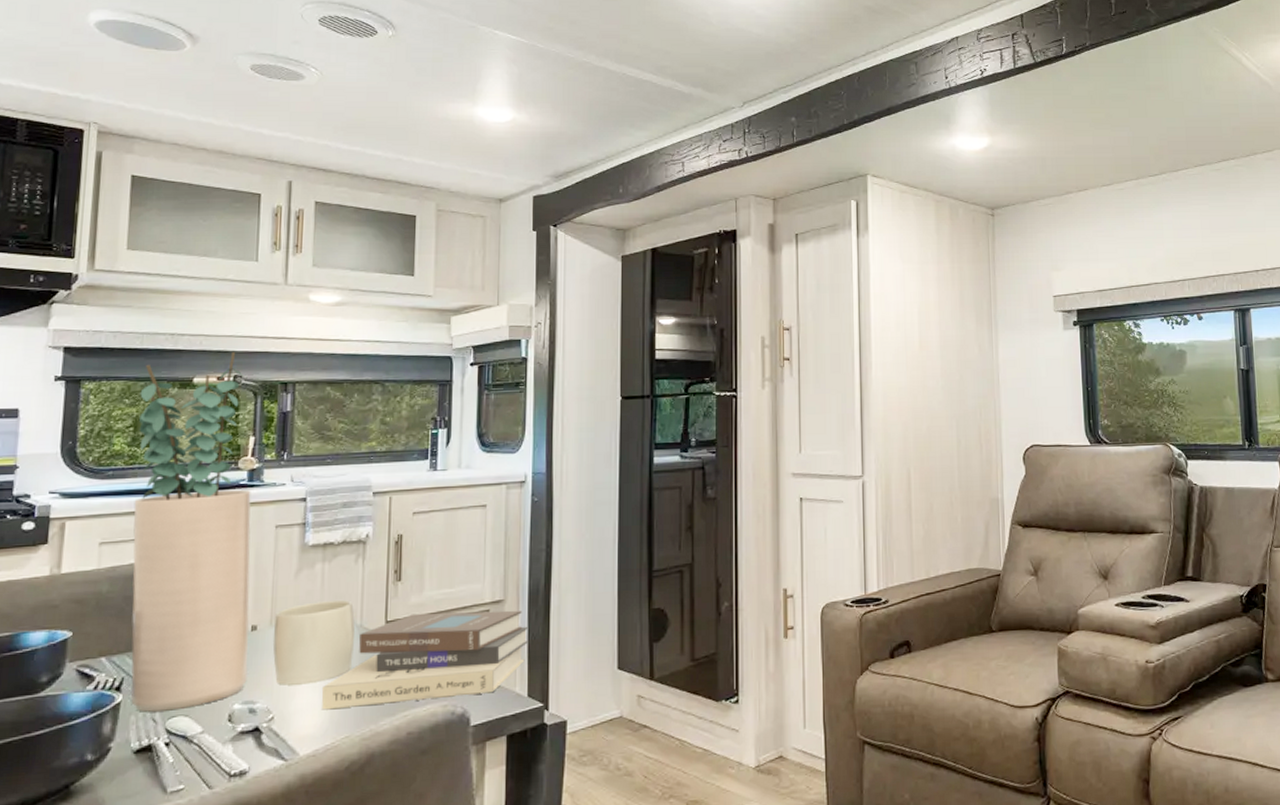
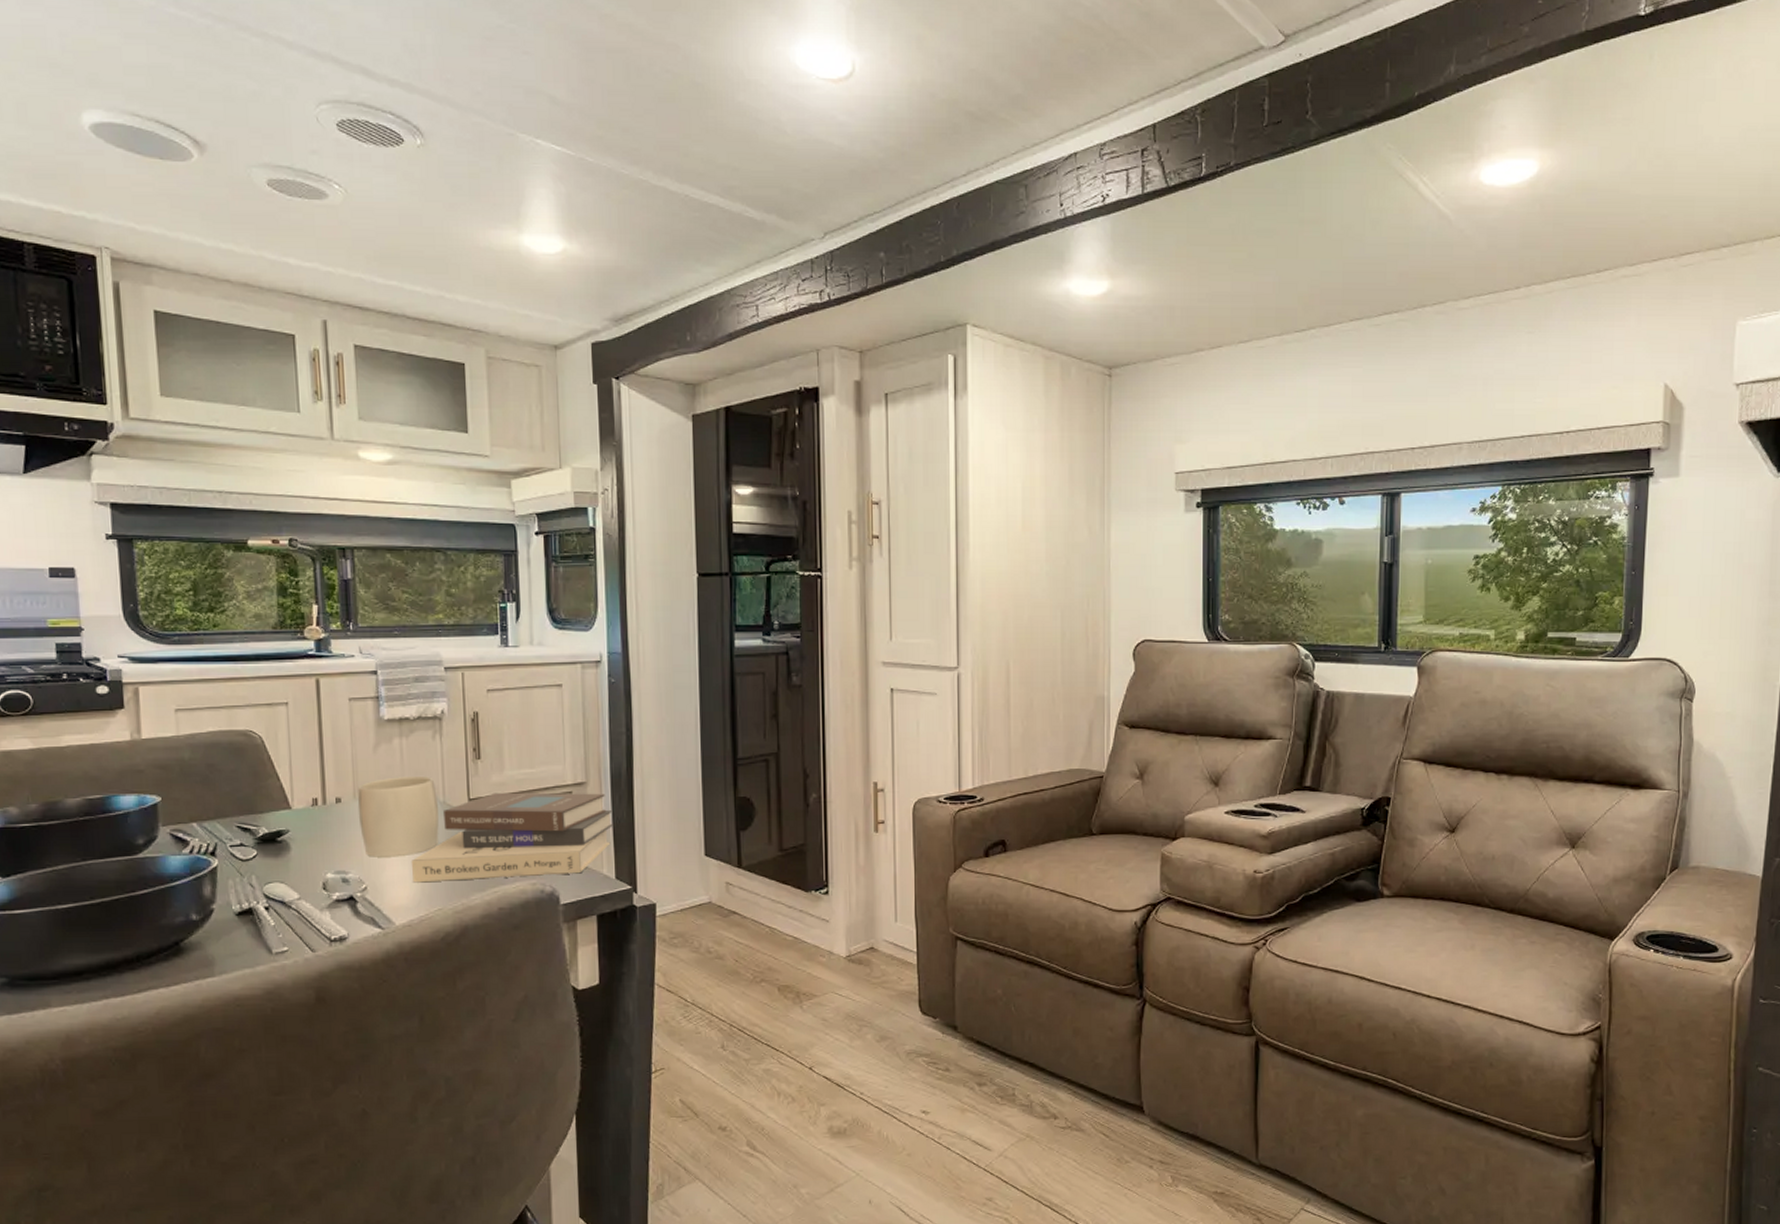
vase: present [131,351,251,712] -> none [195,512,337,877]

